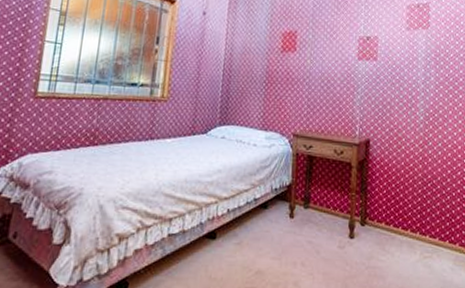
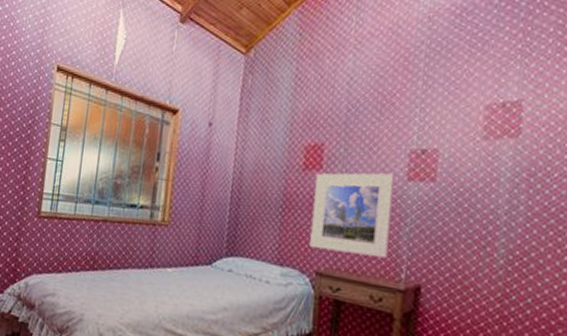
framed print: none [288,54,349,120] -> present [309,172,395,259]

